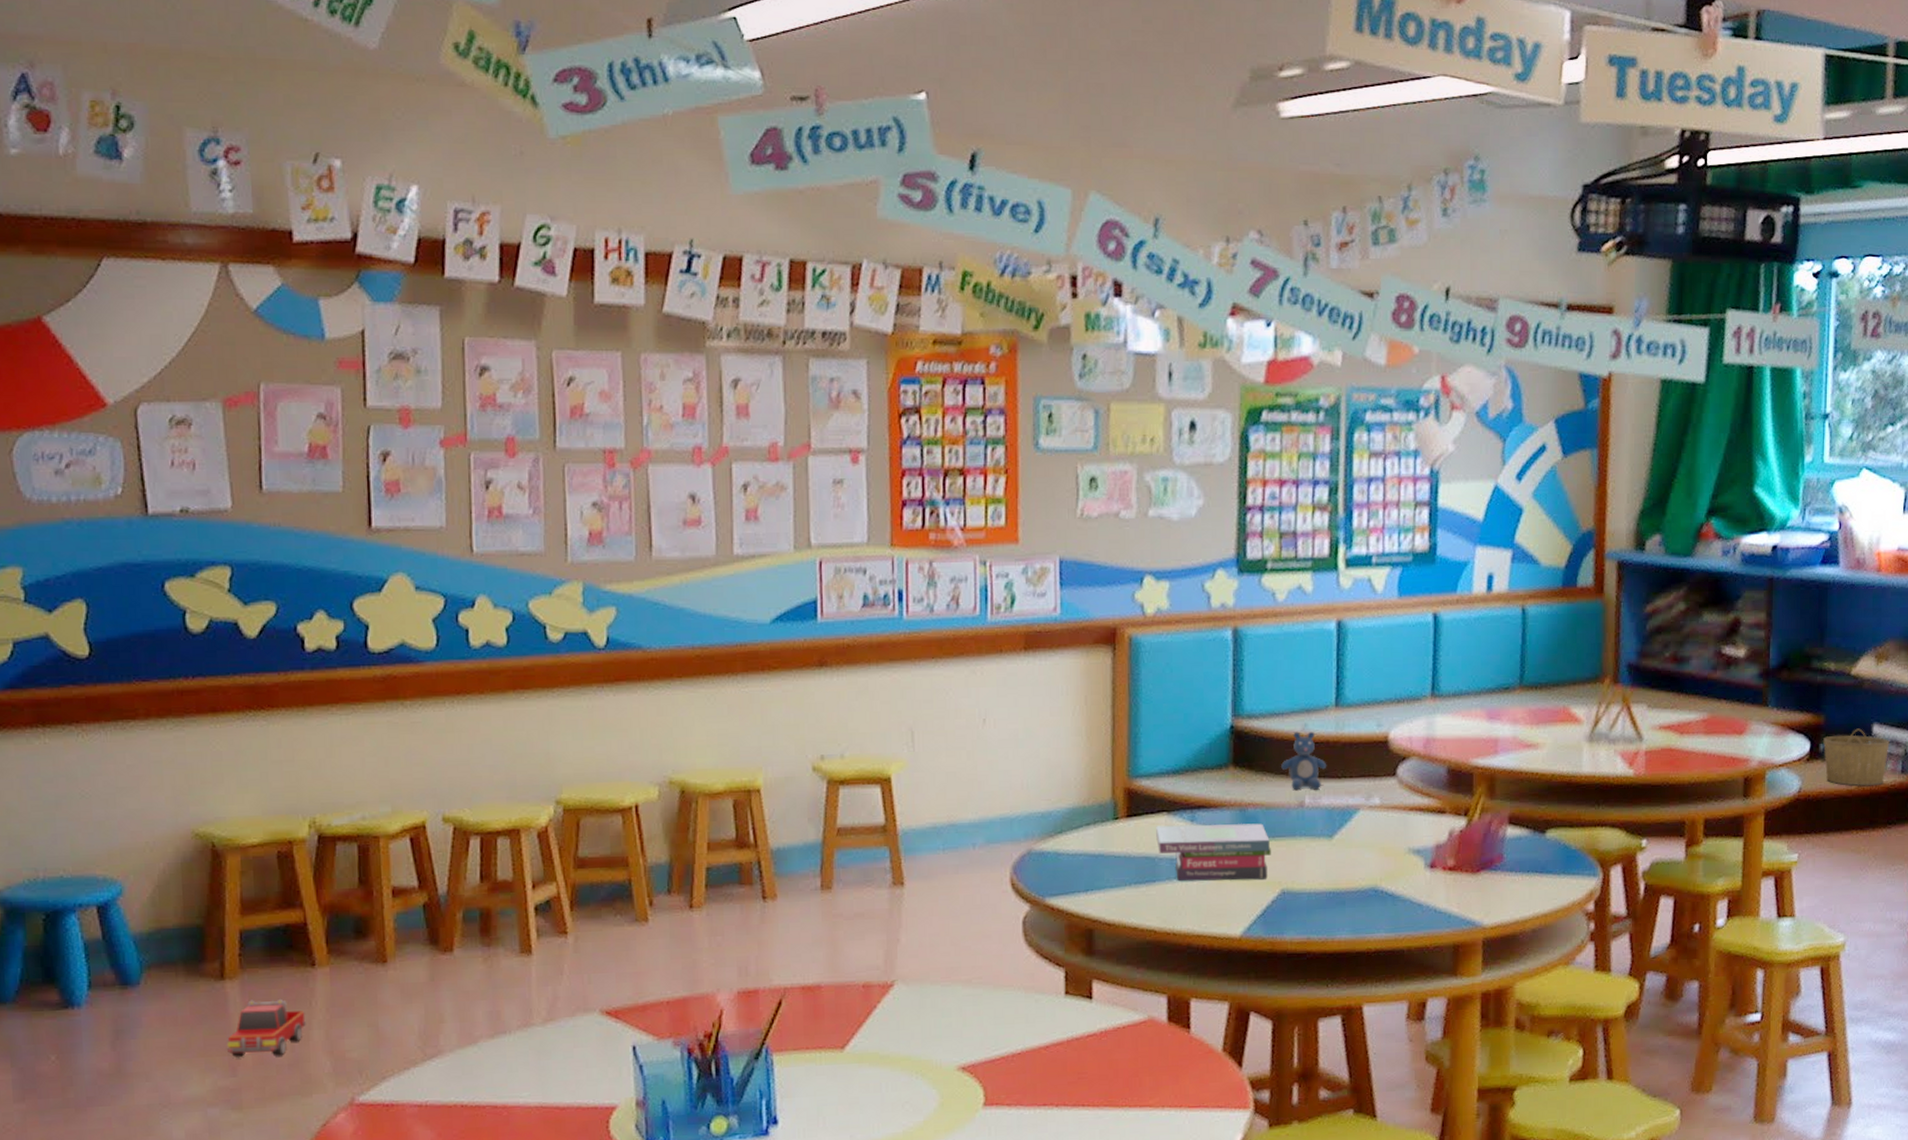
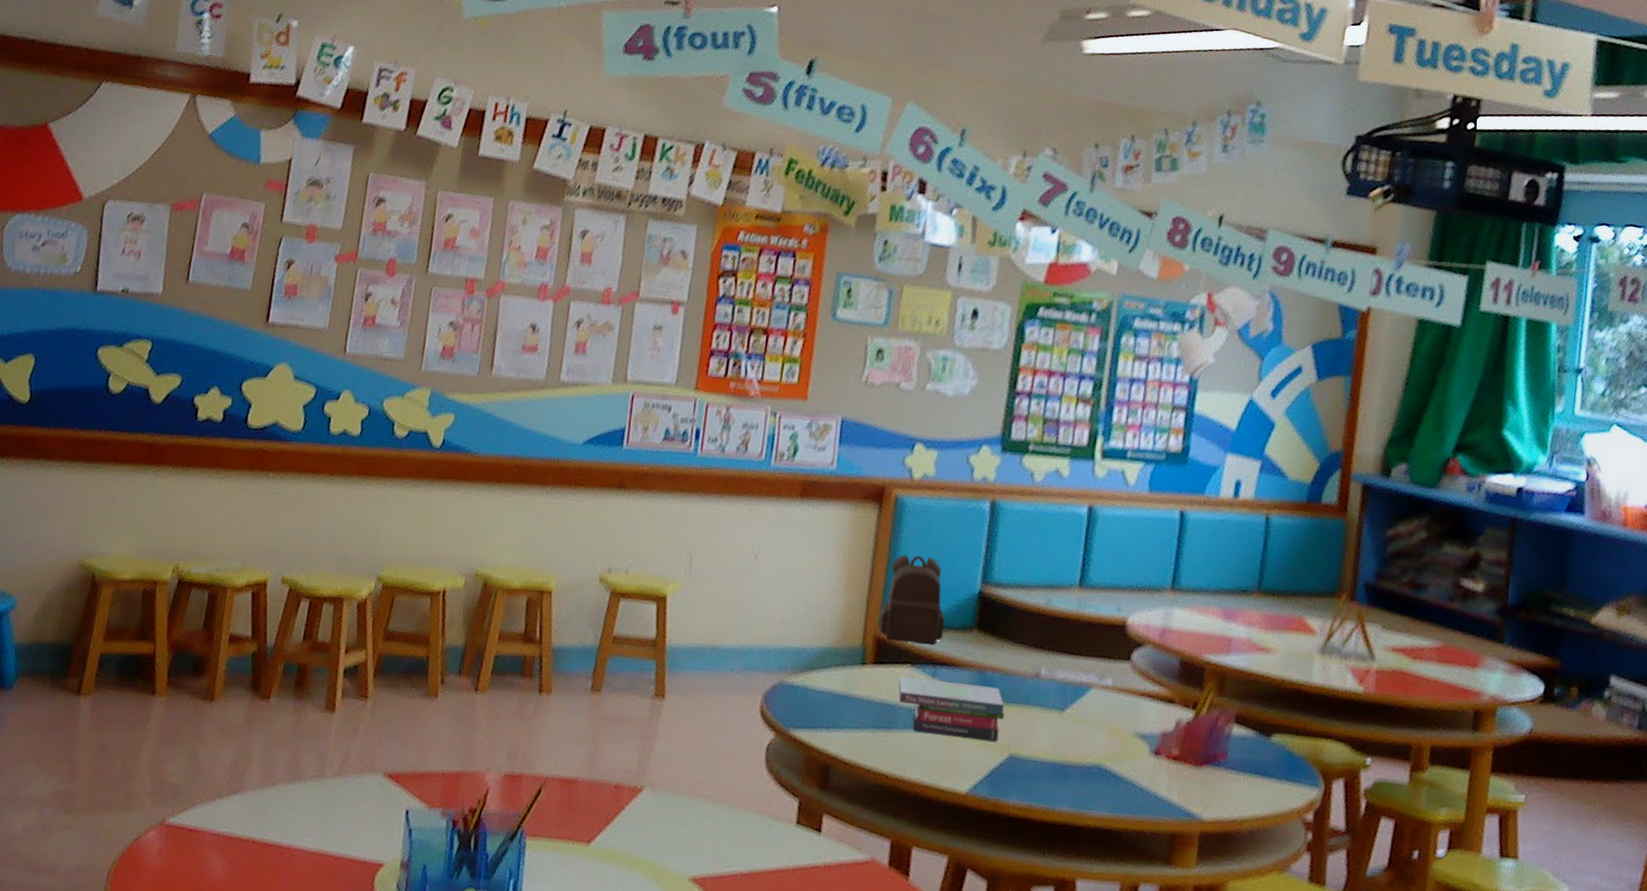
toy truck: present [227,998,306,1057] -> none [71,716,139,771]
backpack: none [1127,696,1198,791] -> present [879,555,945,646]
stuffed animal: present [1281,731,1327,791] -> none [1022,605,1066,663]
basket: present [1823,728,1890,786] -> none [1558,677,1627,738]

